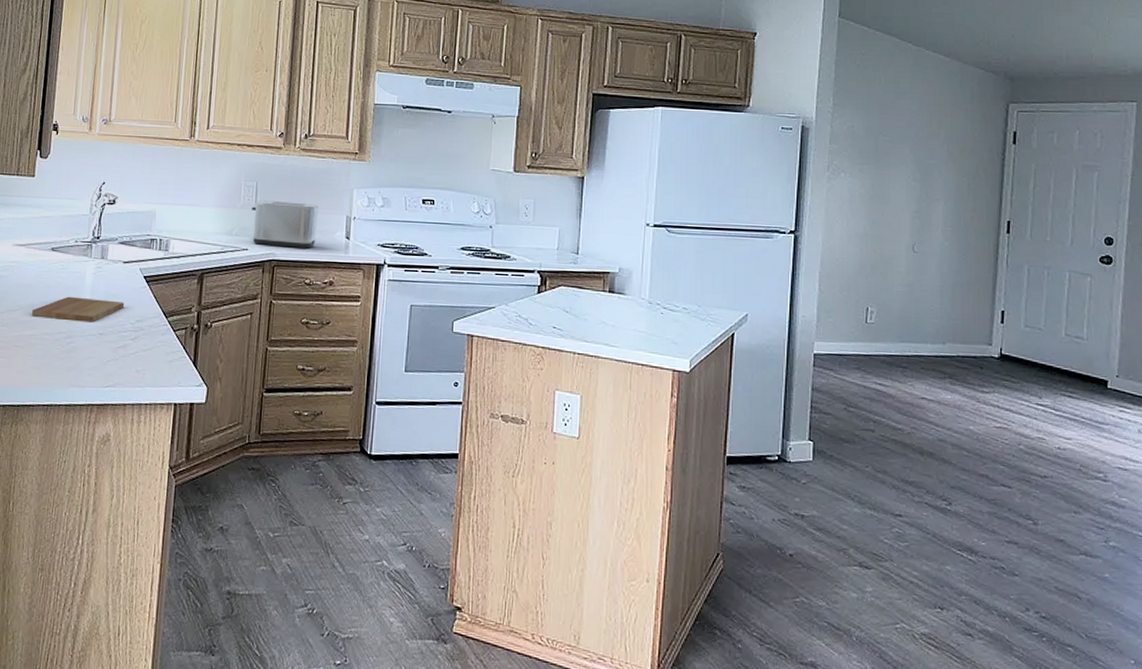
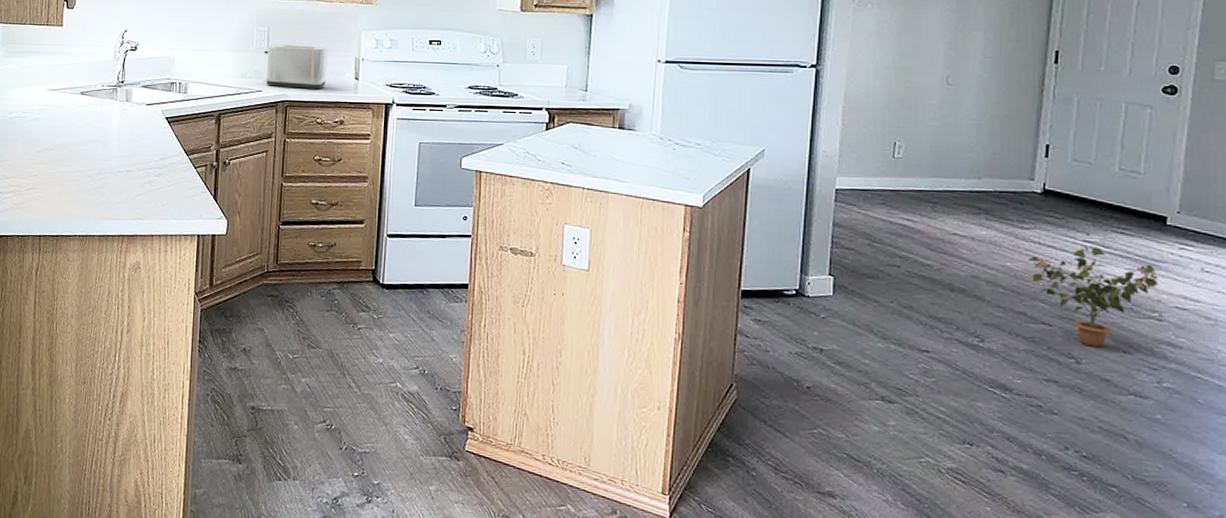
cutting board: present [31,296,125,323] -> none [65,136,149,161]
potted plant: none [989,408,1104,508] -> present [1029,245,1160,347]

